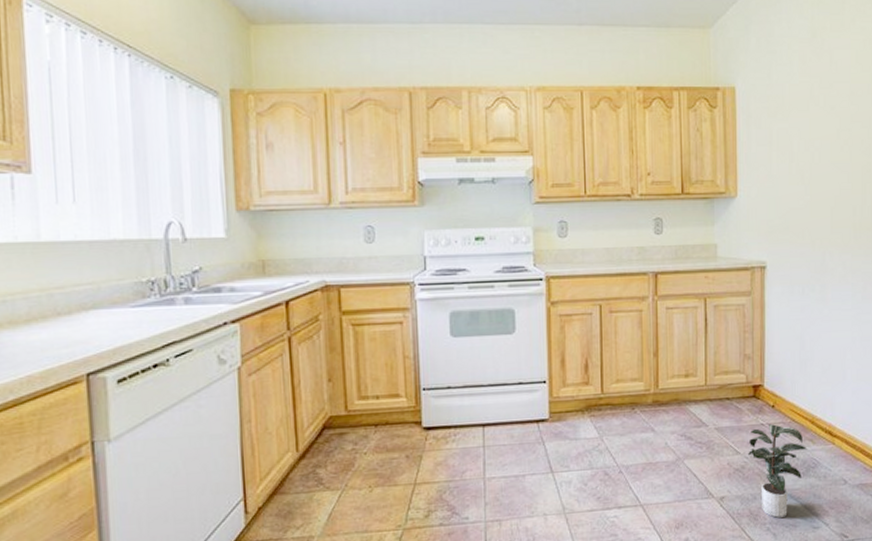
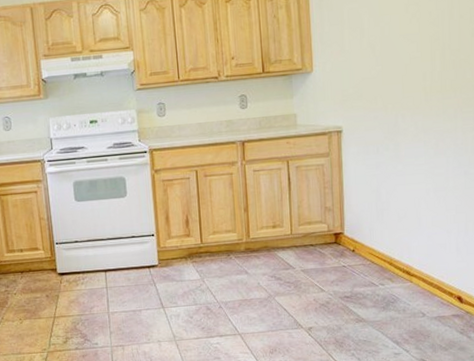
potted plant: present [748,423,808,518] -> none [332,265,387,345]

